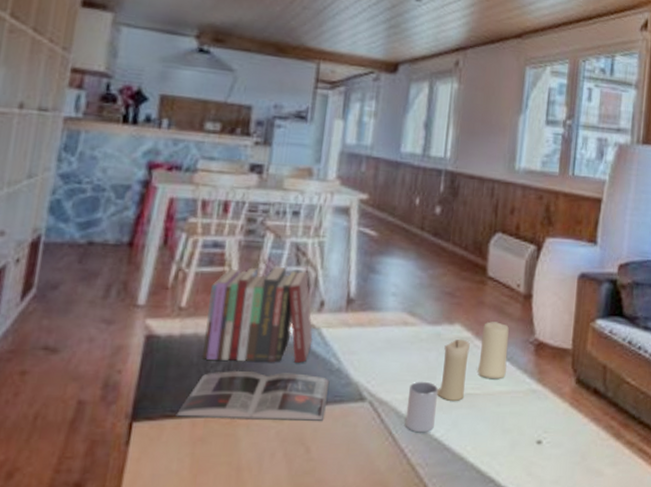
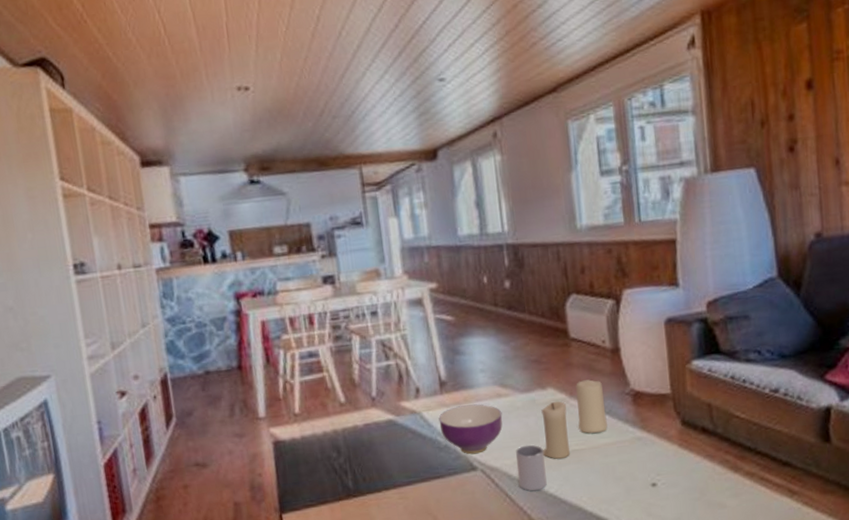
magazine: present [176,370,330,421] -> none [315,454,443,505]
books: present [202,266,313,363] -> none [316,363,418,455]
bowl: none [336,328,405,383] -> present [439,404,503,455]

